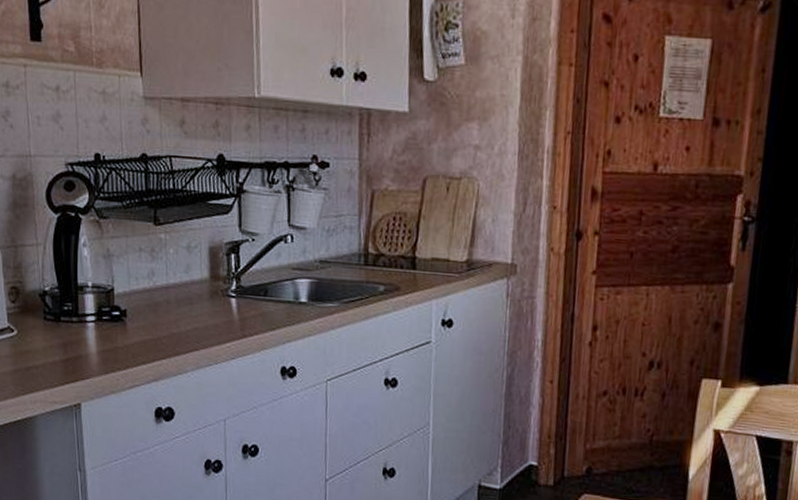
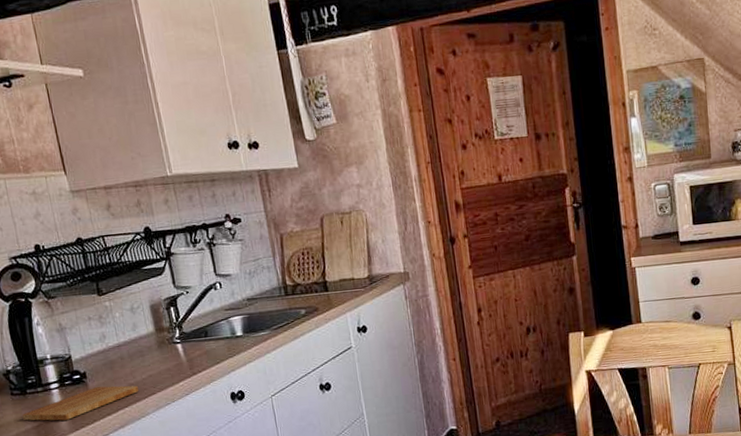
cutting board: none [52,329,180,360] -> present [22,385,139,421]

